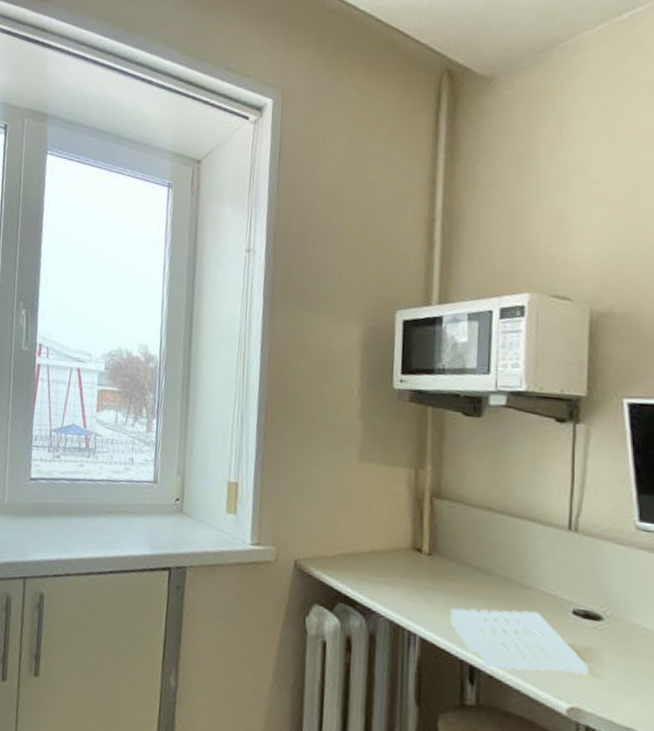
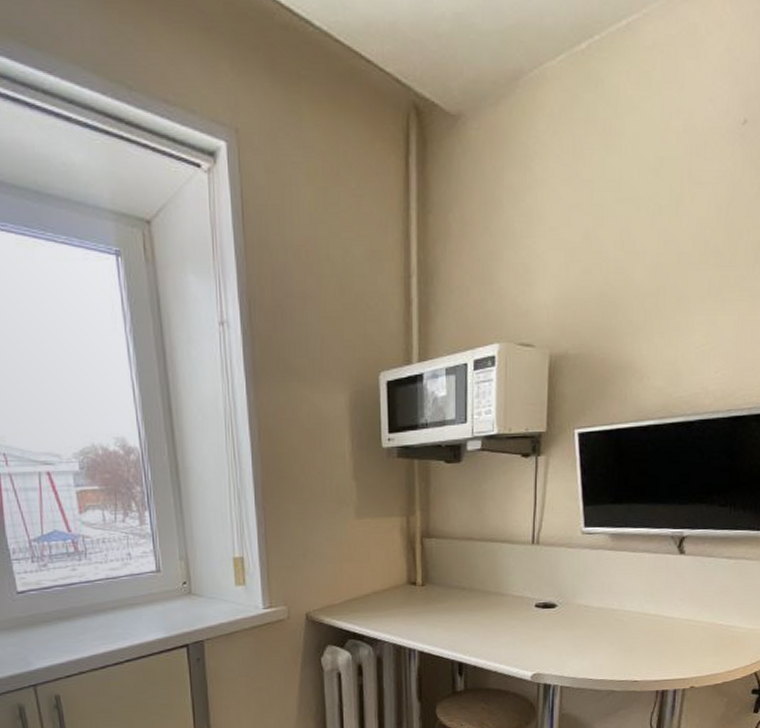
pallet: present [450,607,588,675] -> none [442,611,546,661]

